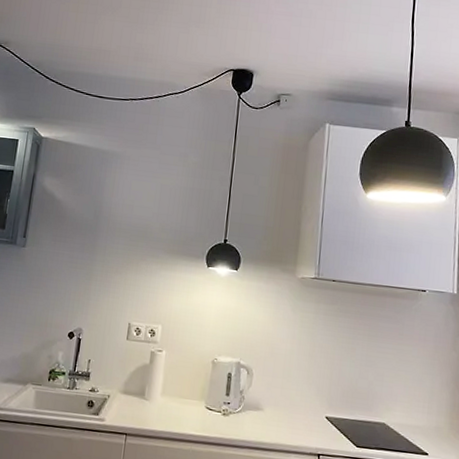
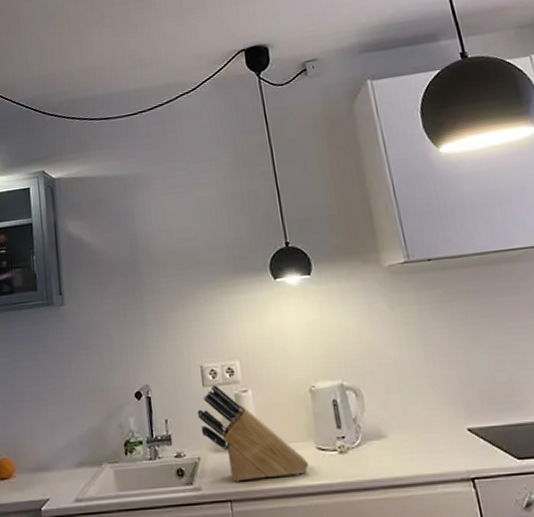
knife block: none [116,340,197,425] -> present [197,385,310,482]

